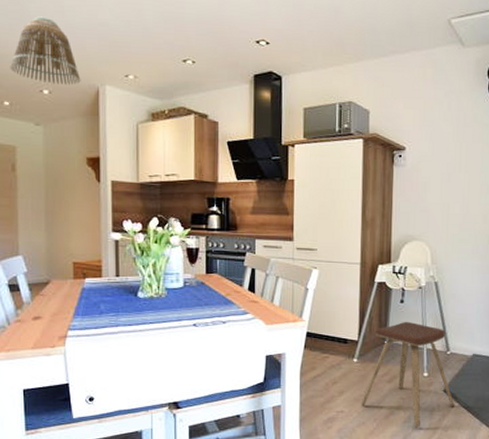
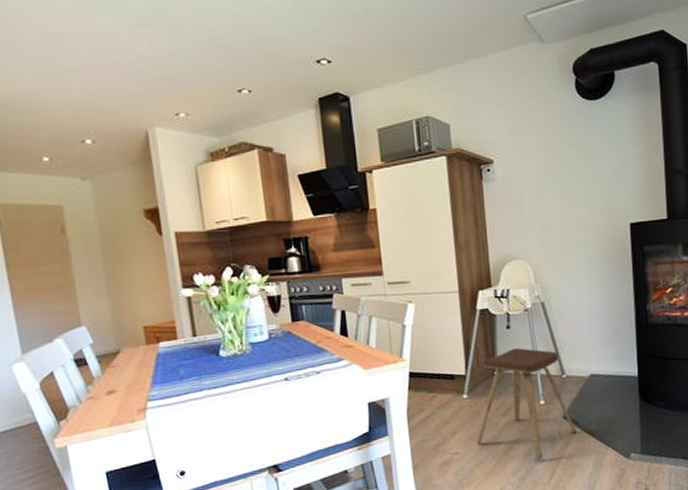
lamp shade: present [10,16,81,85] -> none [44,58,127,132]

